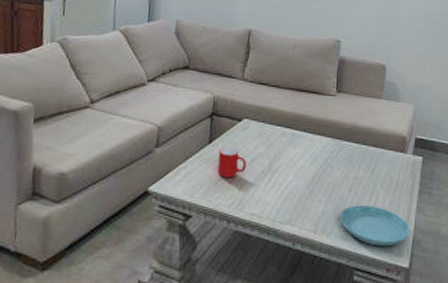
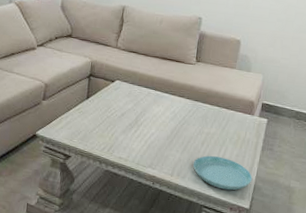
cup: present [218,147,246,178] -> none [93,103,117,128]

